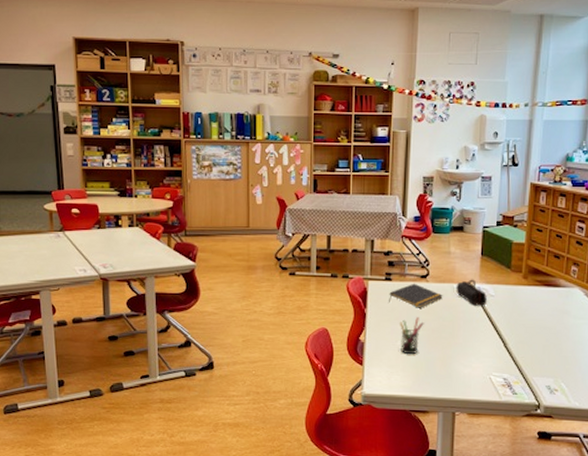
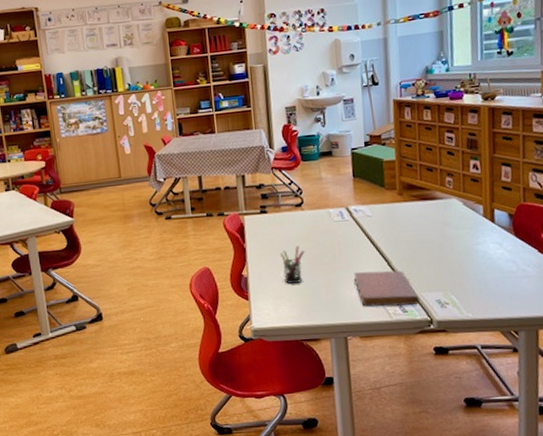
notepad: present [389,283,443,308] -> none [266,212,320,237]
pencil case: present [456,279,487,306] -> none [332,202,365,228]
notebook: none [470,349,530,389] -> present [354,270,419,307]

